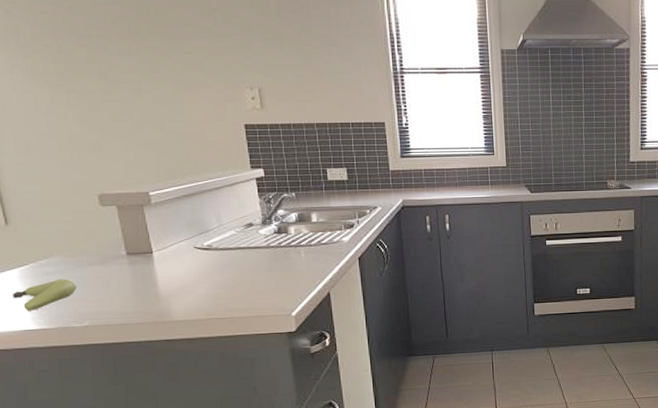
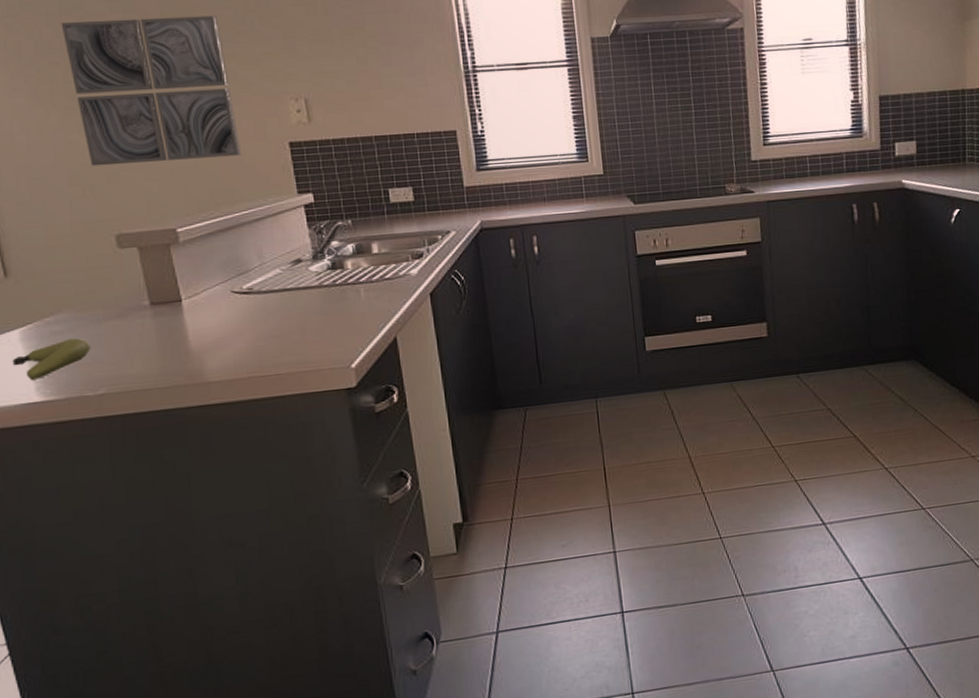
wall art: none [53,10,205,136] -> present [61,15,242,167]

